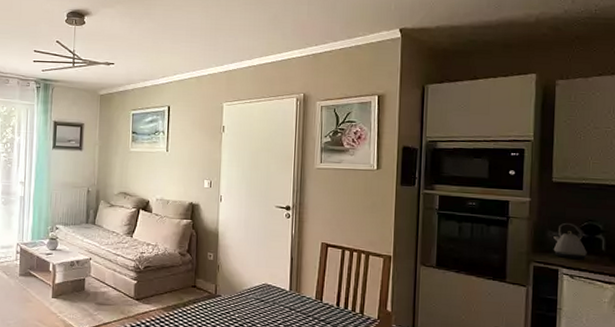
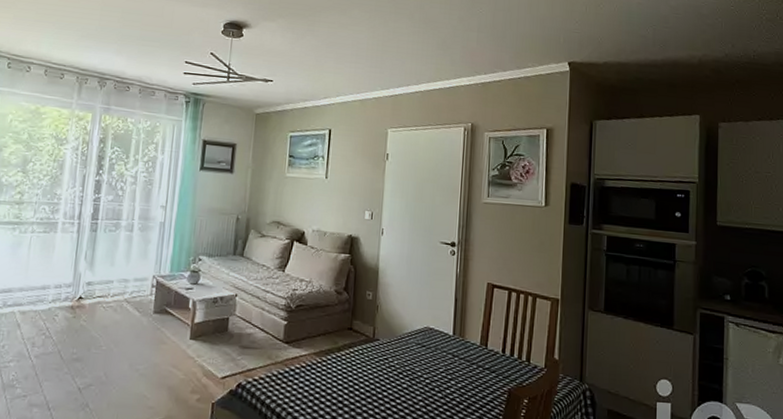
kettle: present [553,222,587,260] -> none [719,267,751,308]

